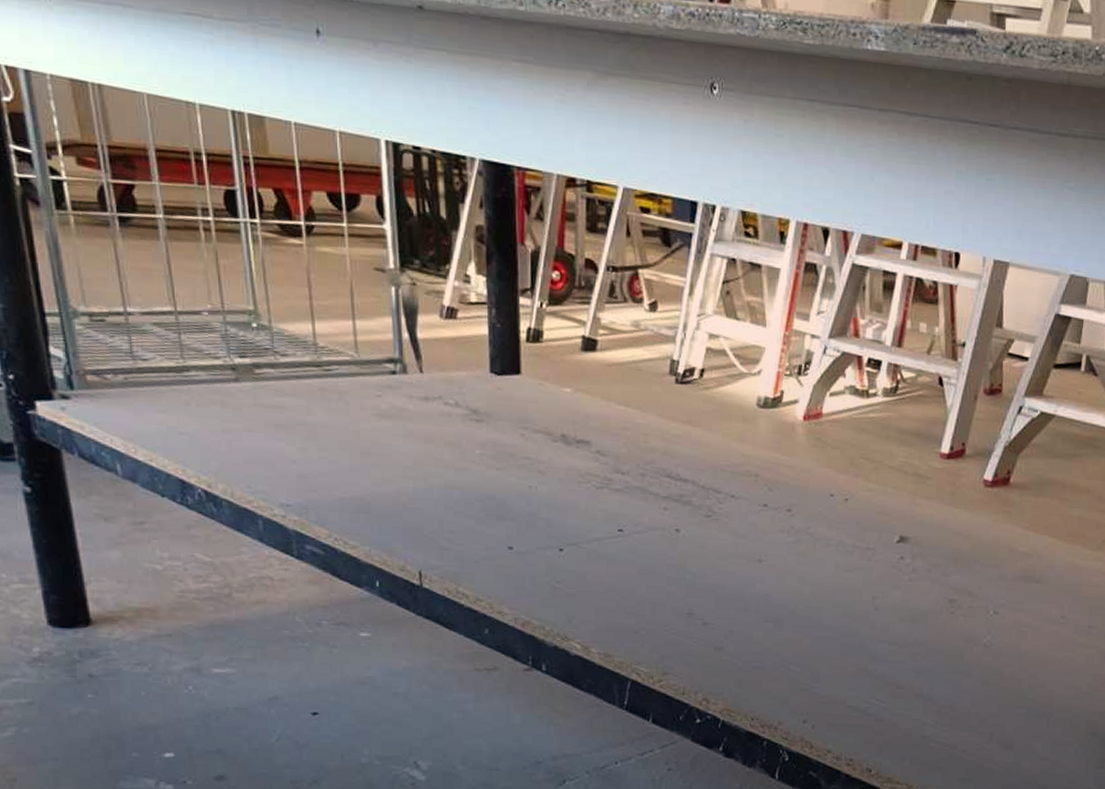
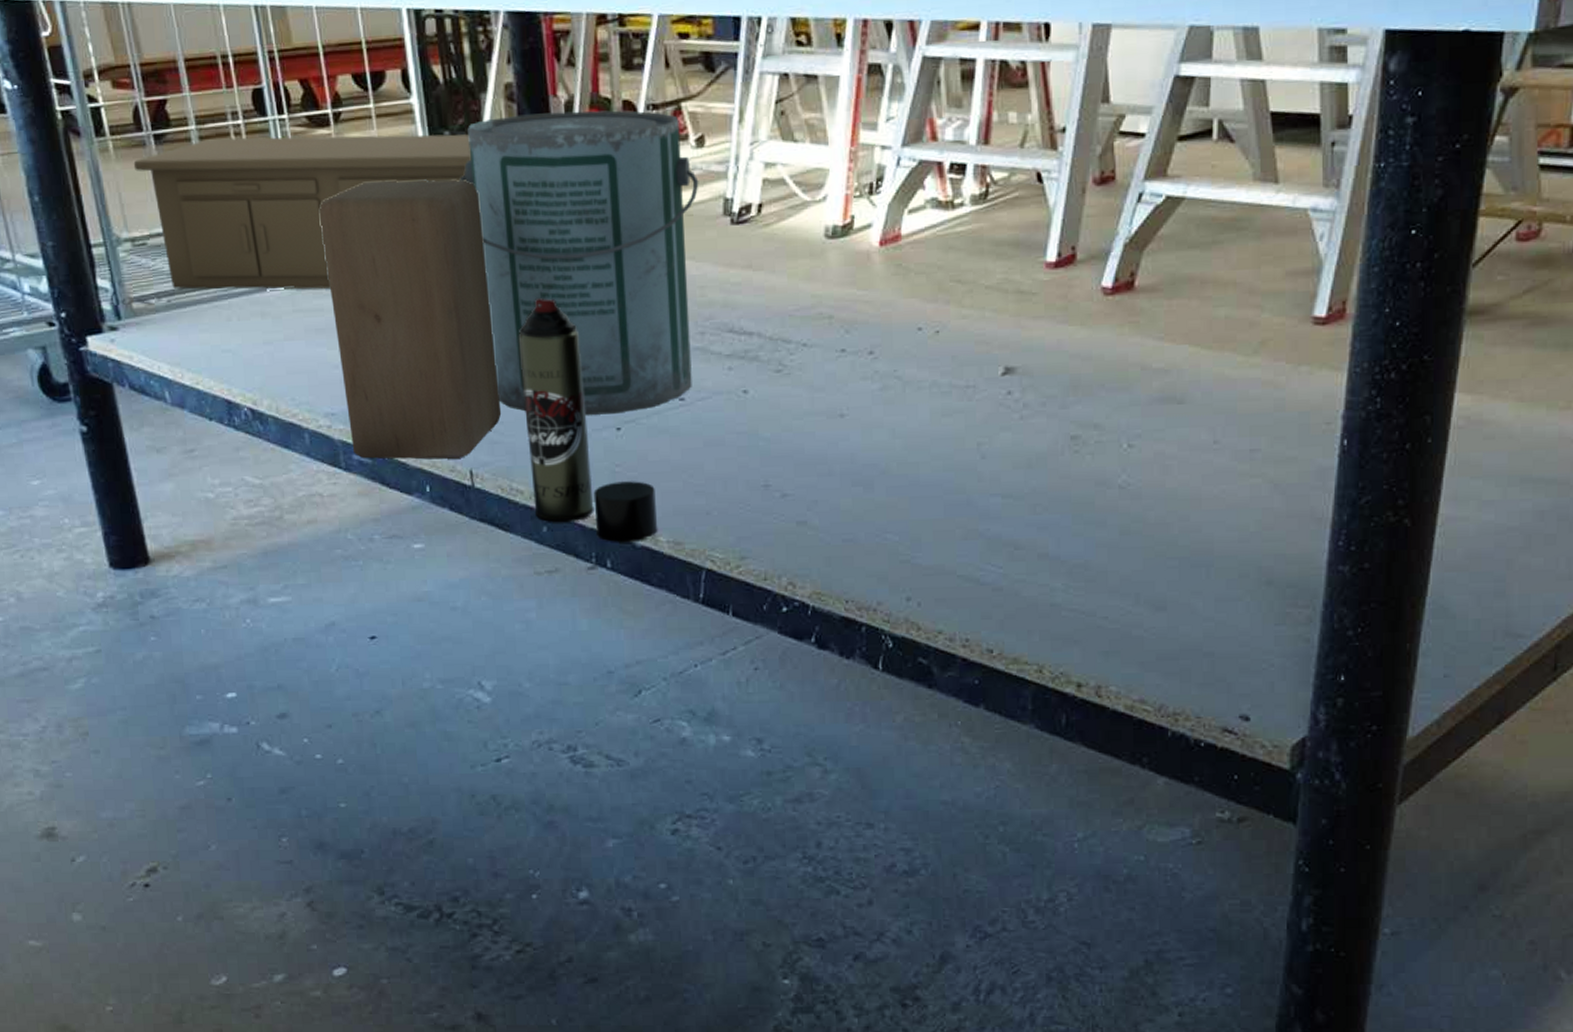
storage bin: none [95,230,440,388] -> present [133,134,472,290]
wooden block: none [286,294,453,560] -> present [319,180,502,459]
paint can: none [427,255,650,536] -> present [460,110,699,415]
aerosol can: none [473,425,591,650] -> present [518,298,658,542]

